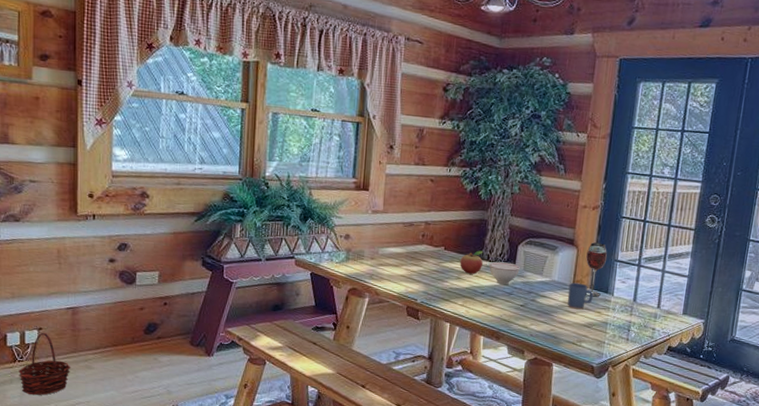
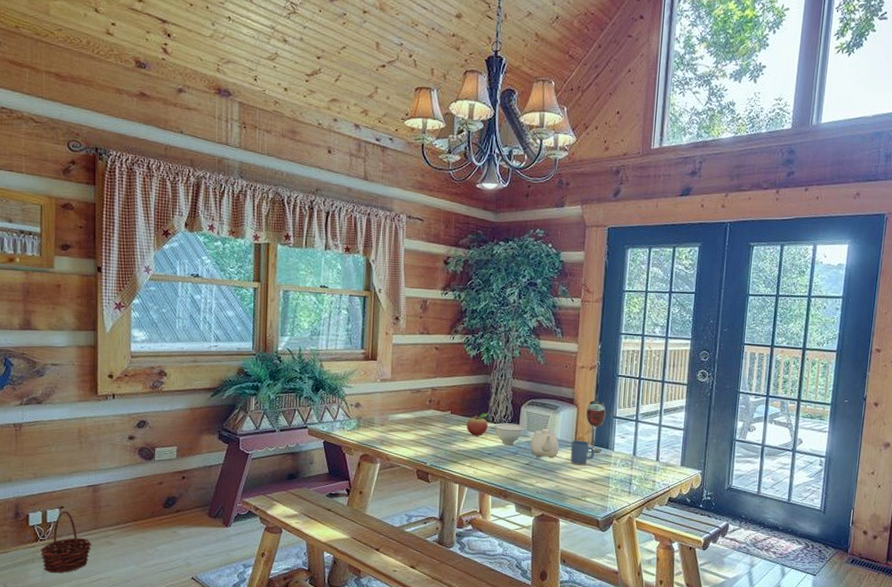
teapot: none [526,269,557,301] -> present [530,428,559,458]

